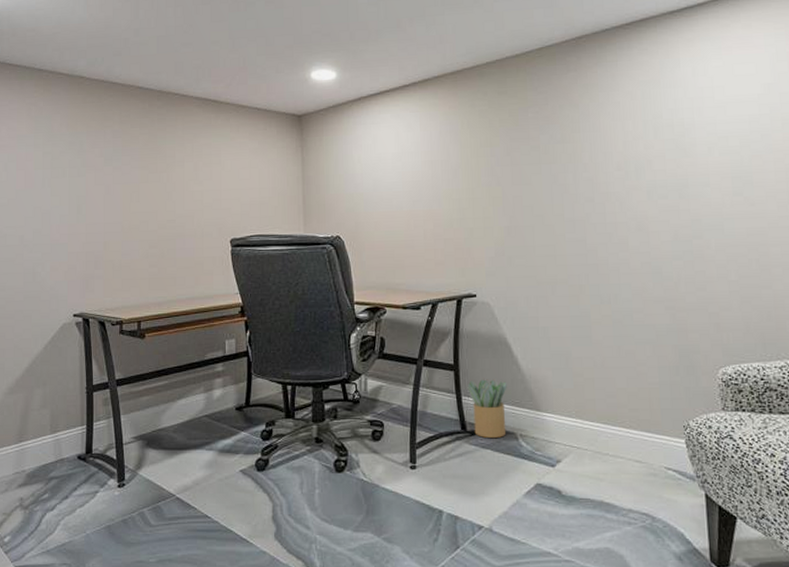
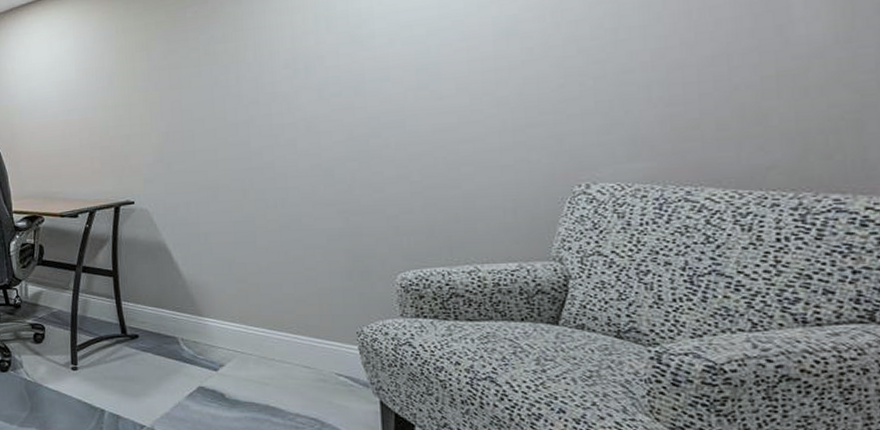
potted plant: present [467,378,507,438] -> none [126,284,168,342]

